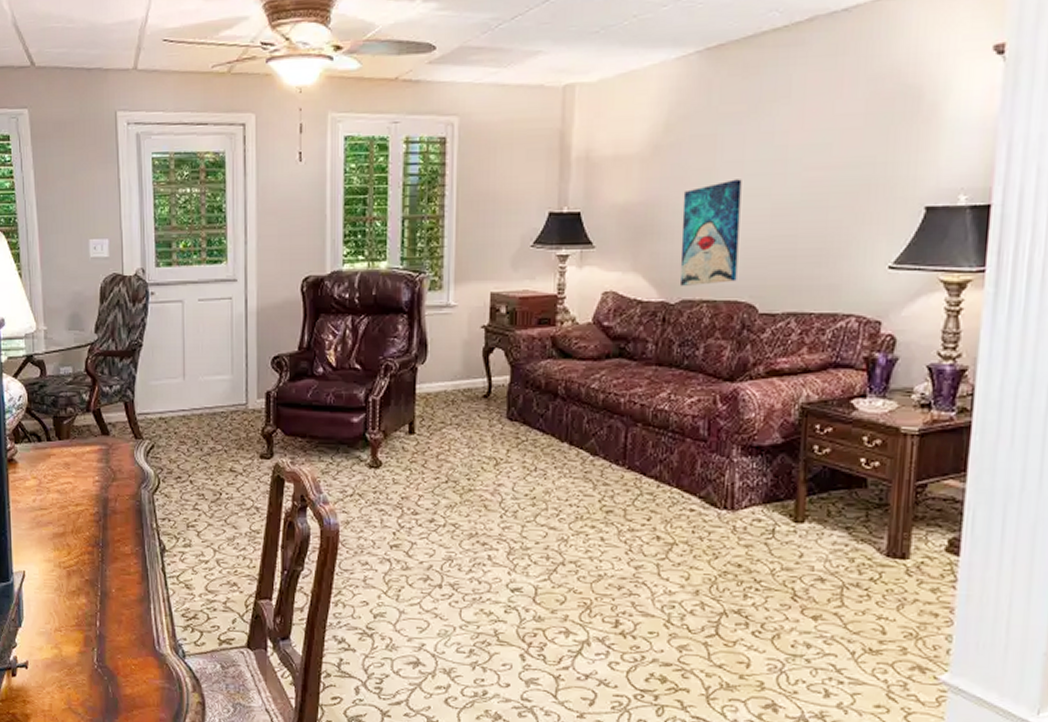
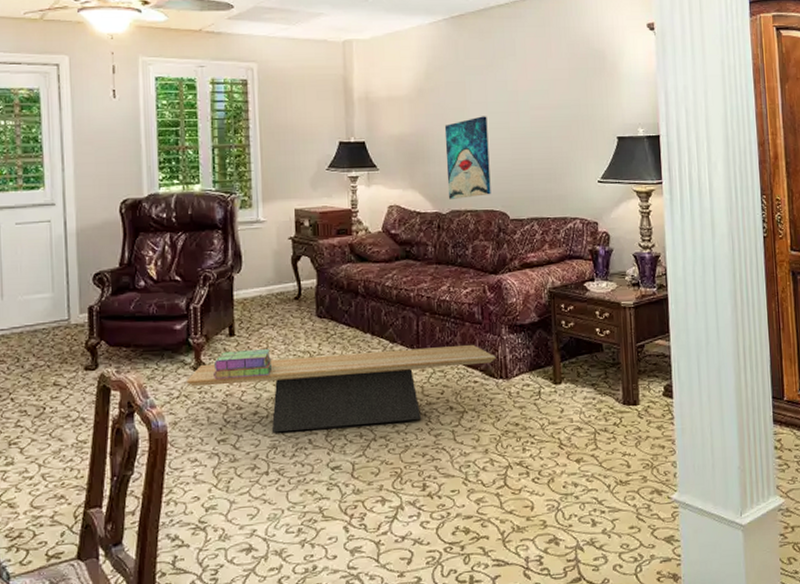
coffee table: none [360,462,722,548] -> present [186,345,496,433]
stack of books: none [390,450,454,481] -> present [214,349,273,380]

